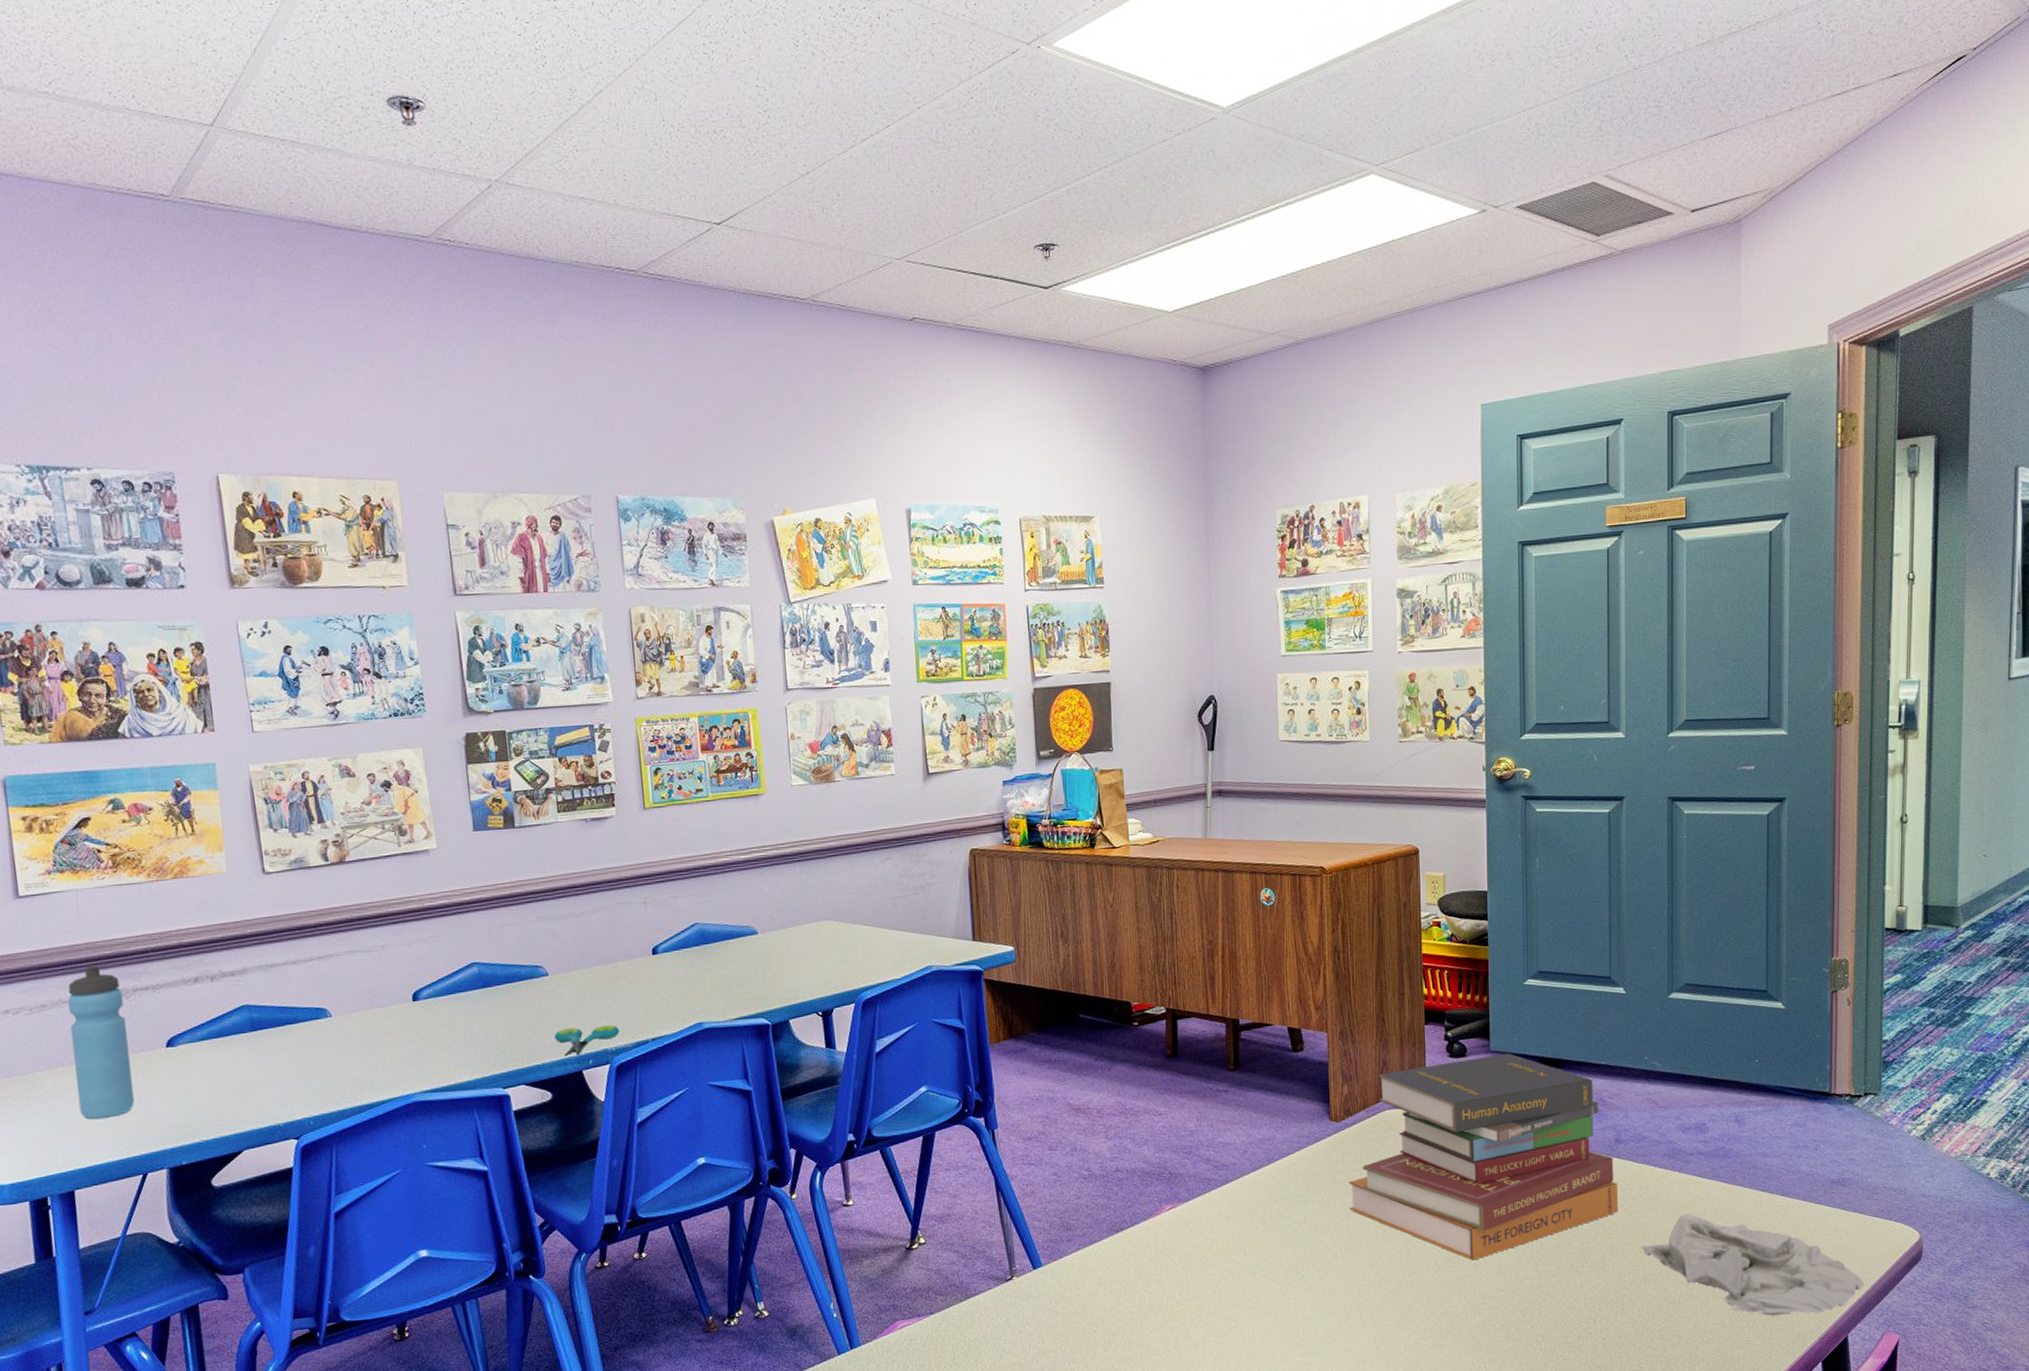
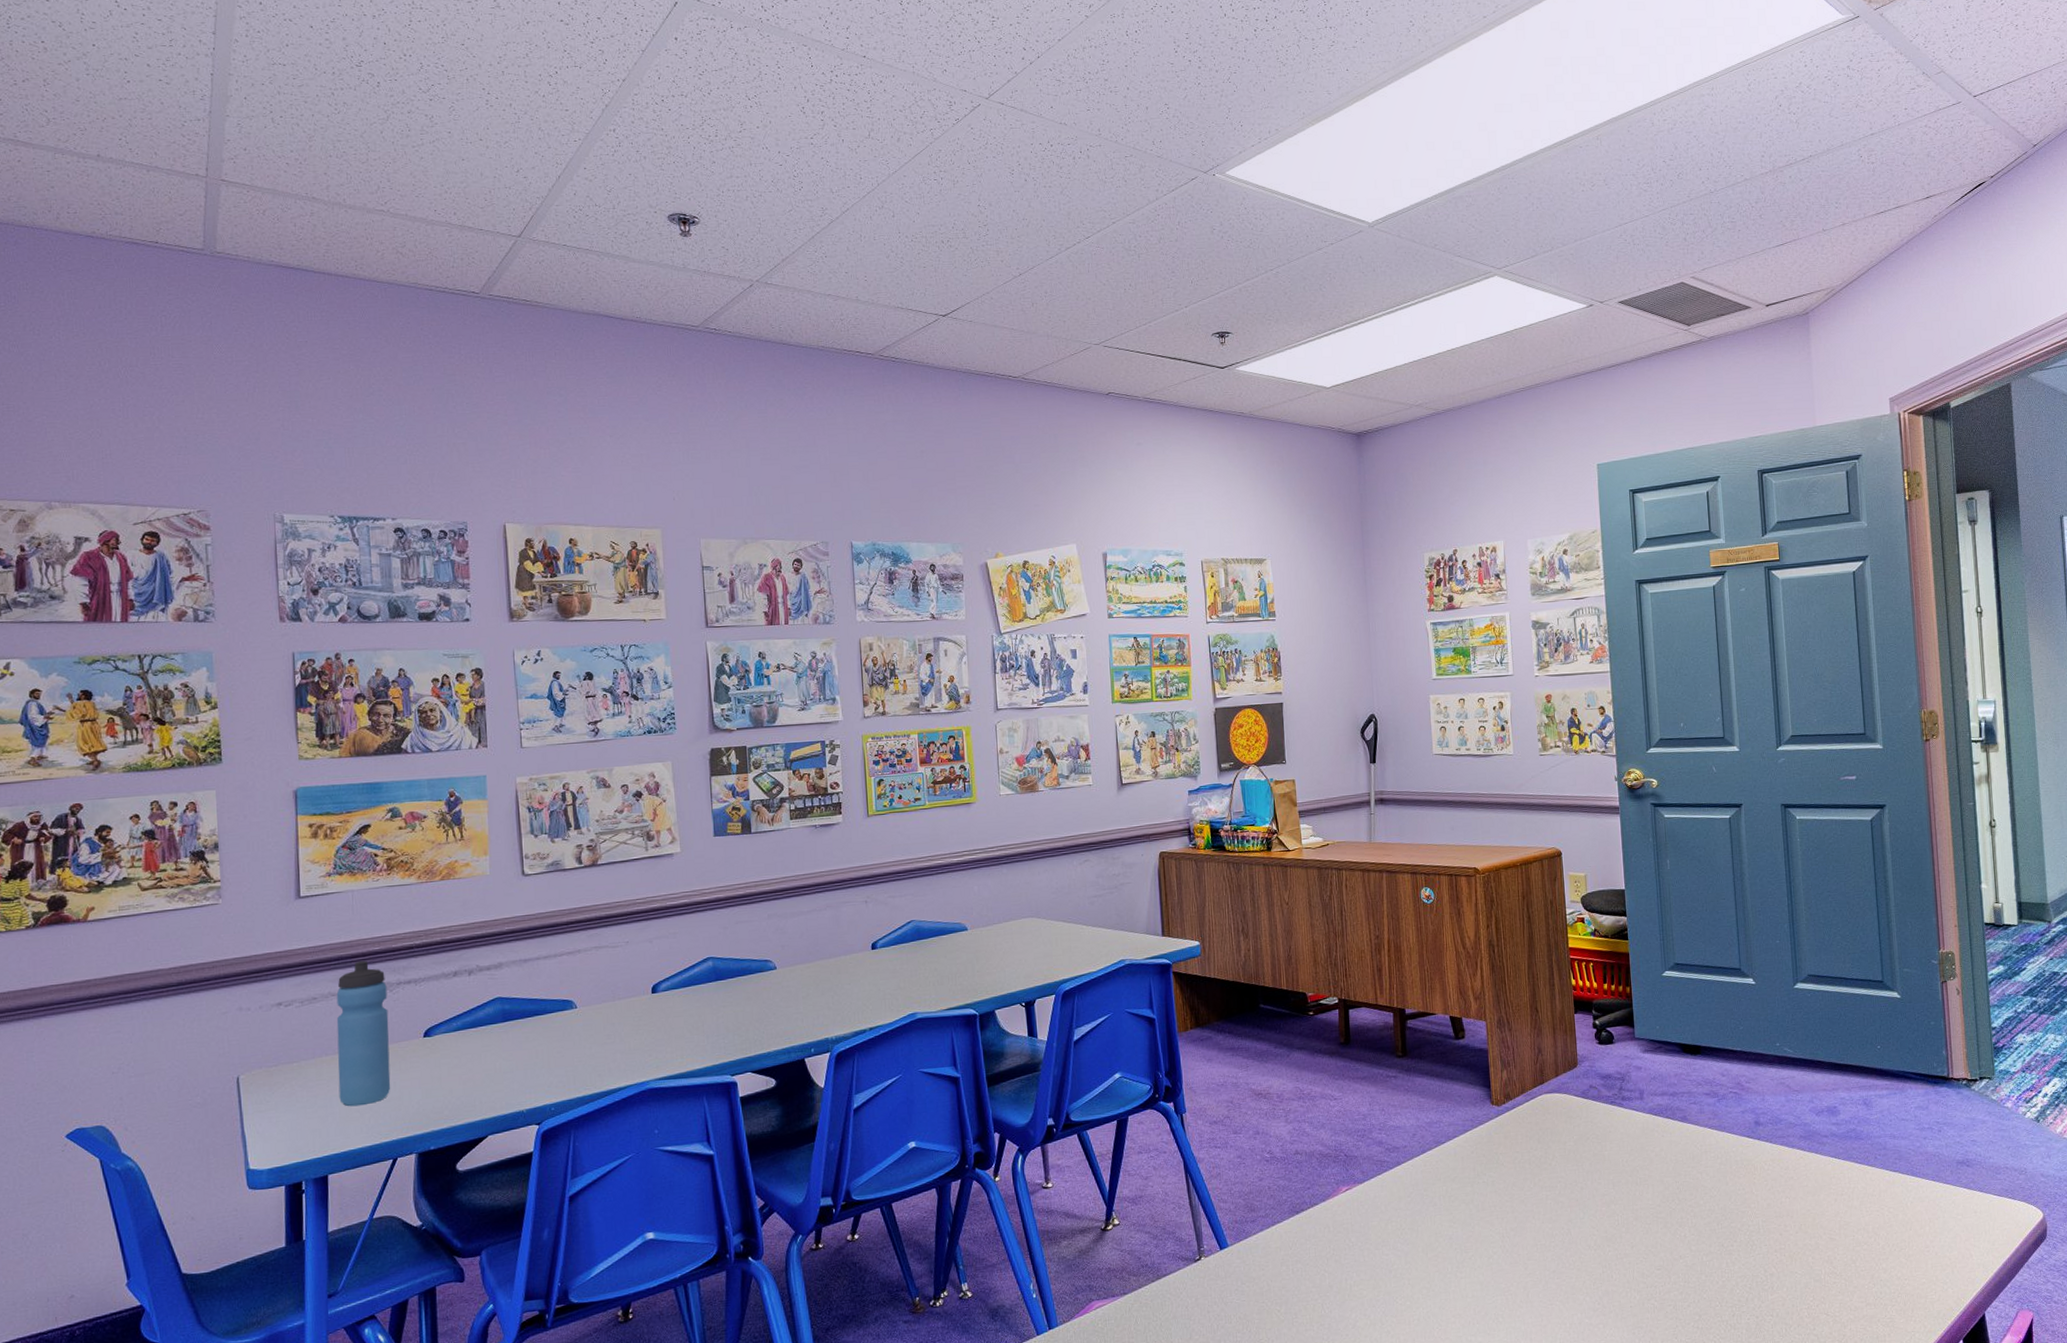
scissors: present [554,1025,619,1057] -> none [780,1015,839,1046]
books: present [1348,1053,1619,1261] -> none [1510,1040,1762,1240]
tissue: present [1640,1214,1864,1316] -> none [1784,1194,1995,1294]

